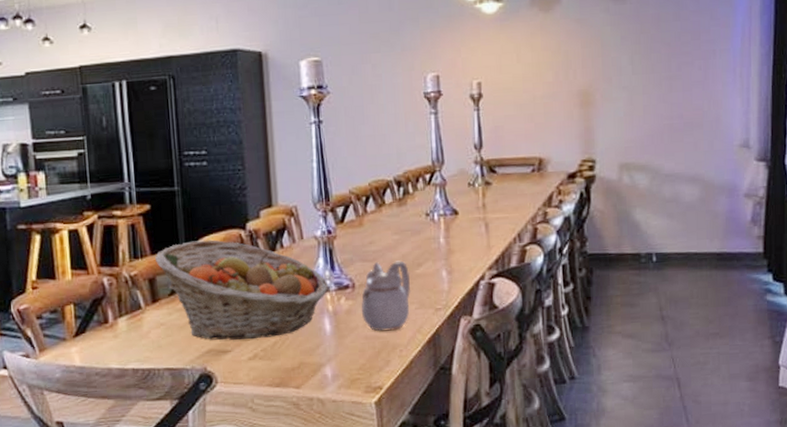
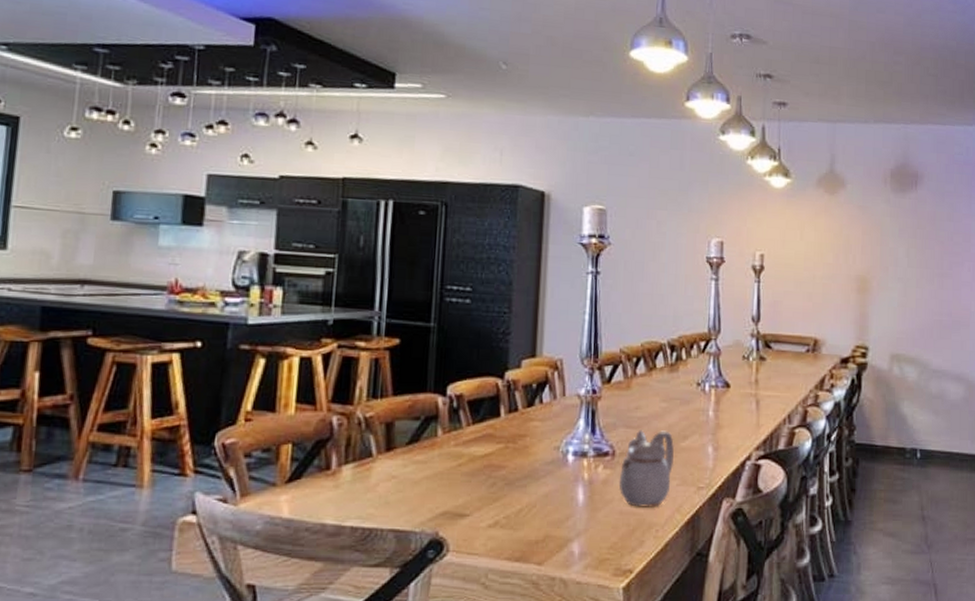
fruit basket: present [155,239,329,340] -> none [397,385,587,504]

